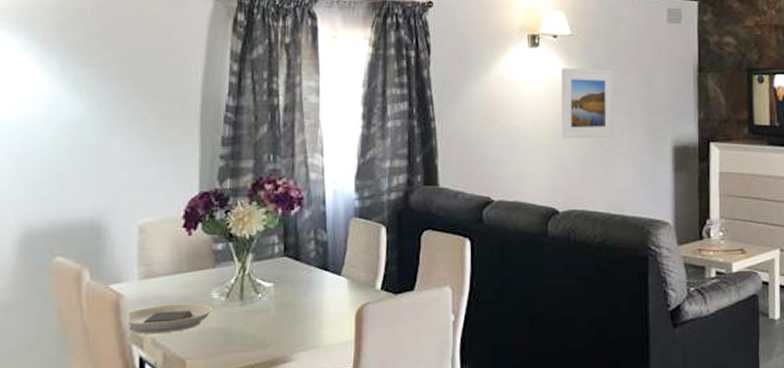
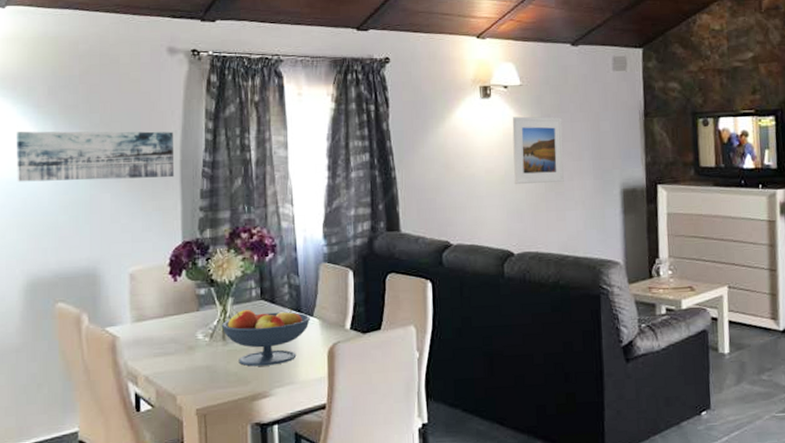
wall art: none [15,67,195,124] -> present [15,131,175,182]
plate: present [126,303,212,334] -> none [122,343,198,372]
fruit bowl: none [239,266,337,329] -> present [221,309,310,367]

